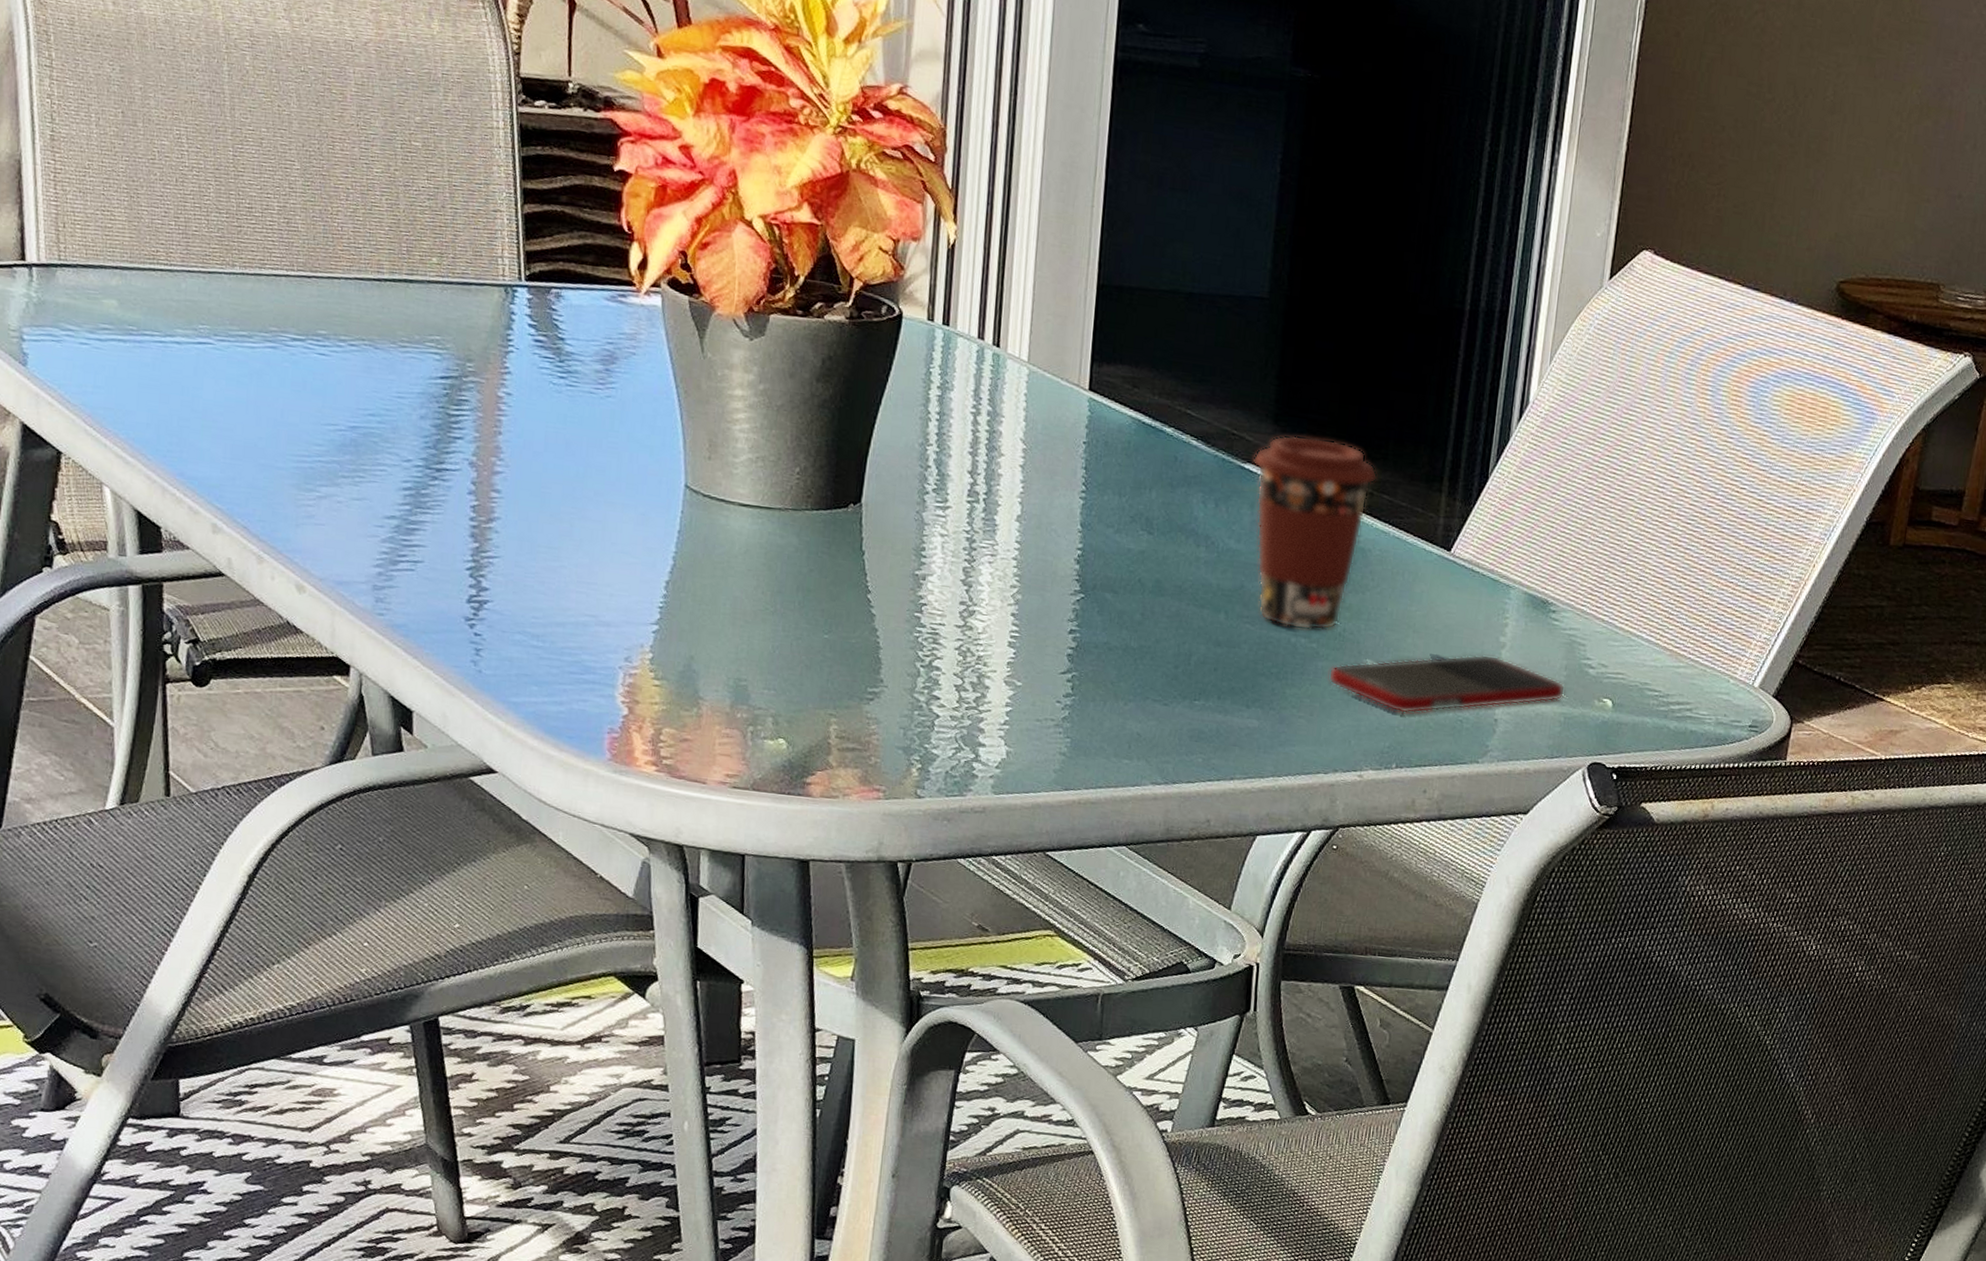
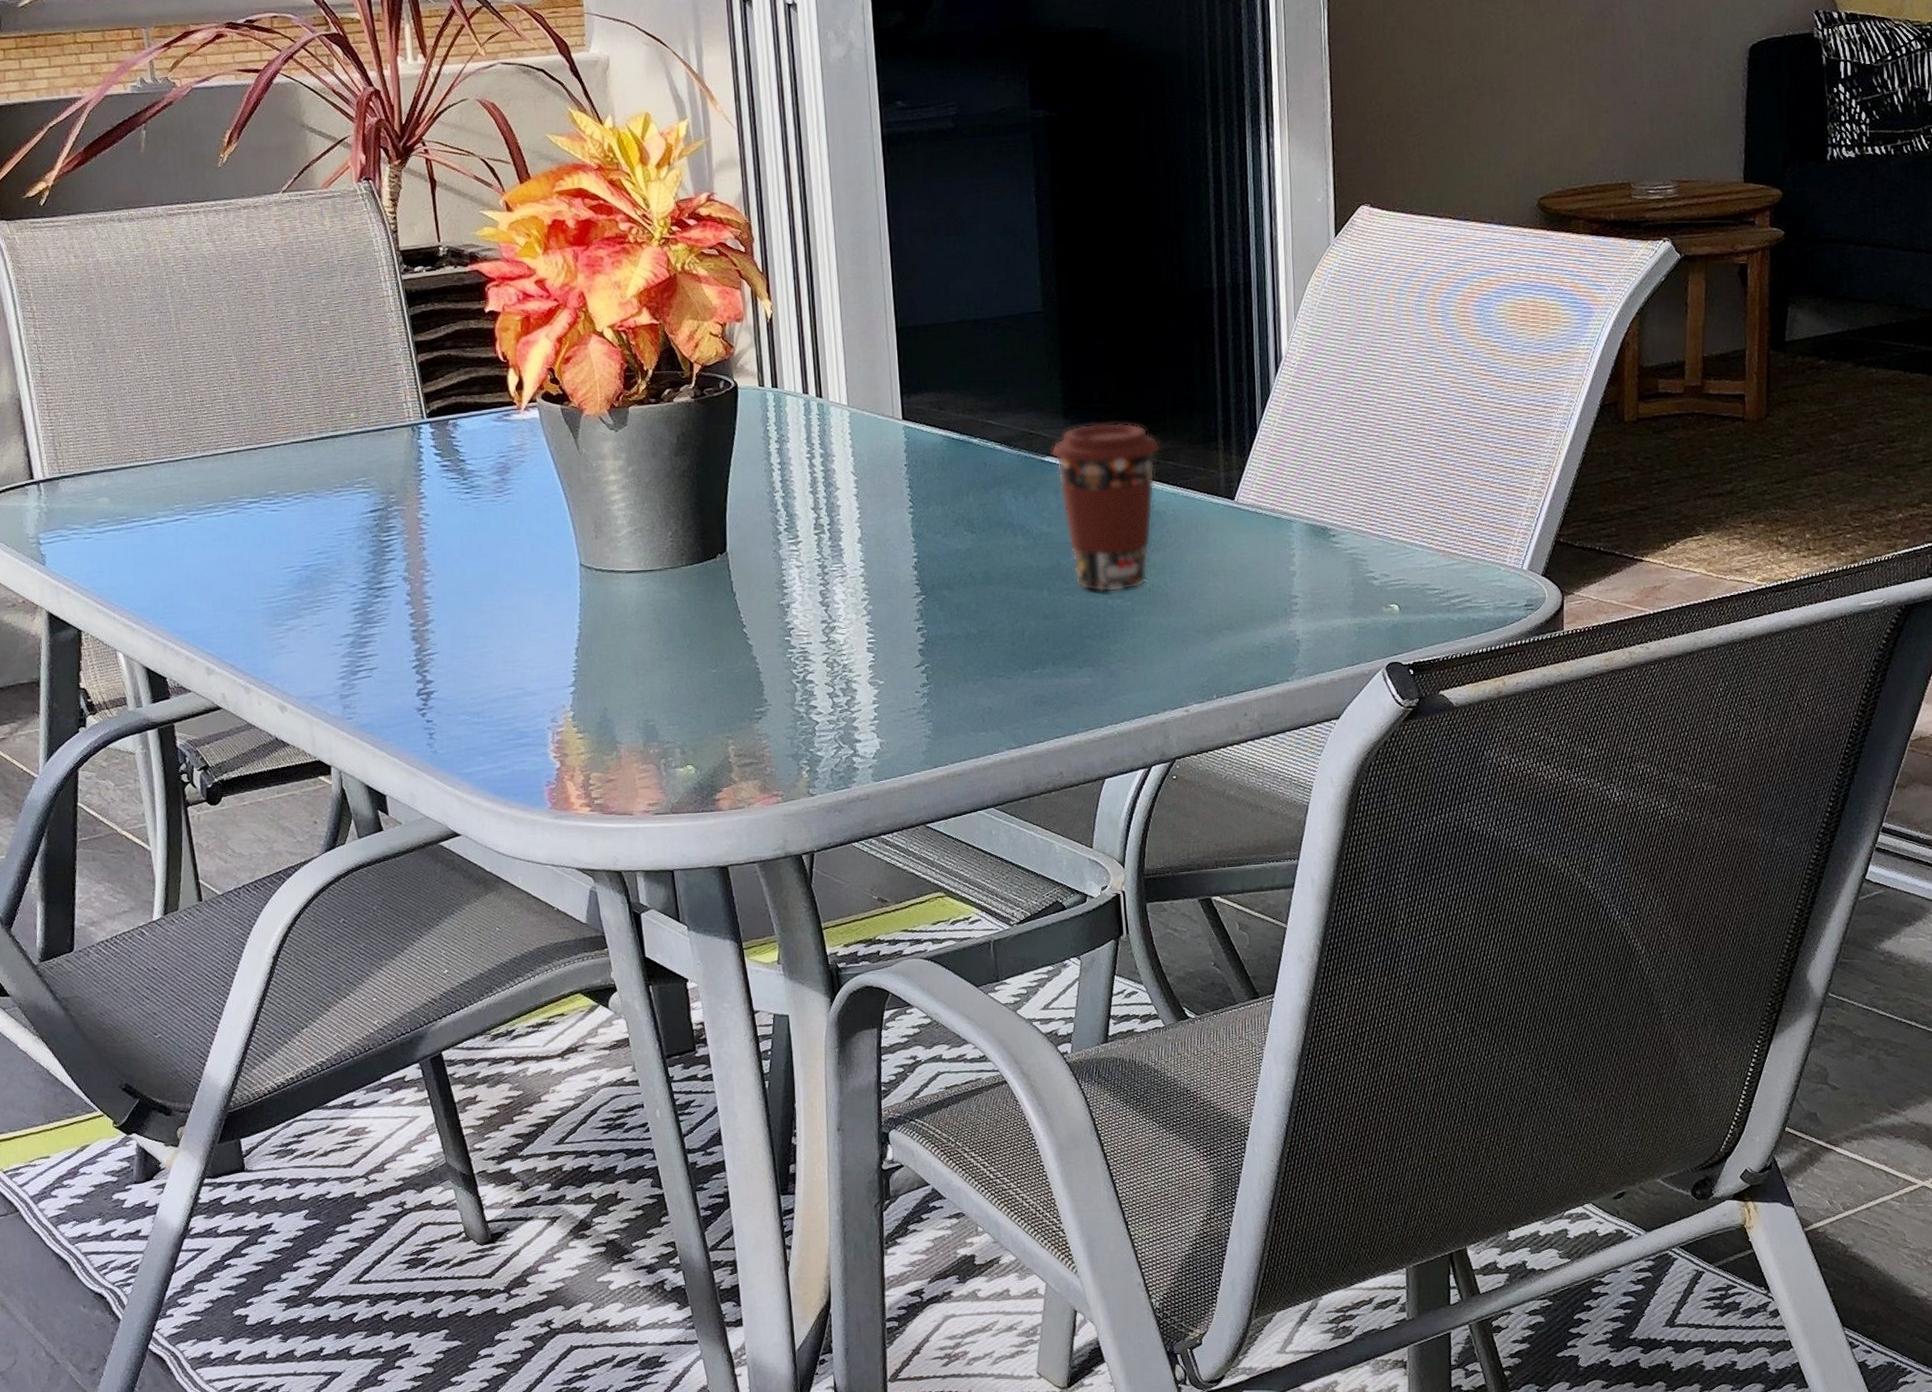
cell phone: present [1328,654,1566,714] -> none [1145,584,1355,650]

